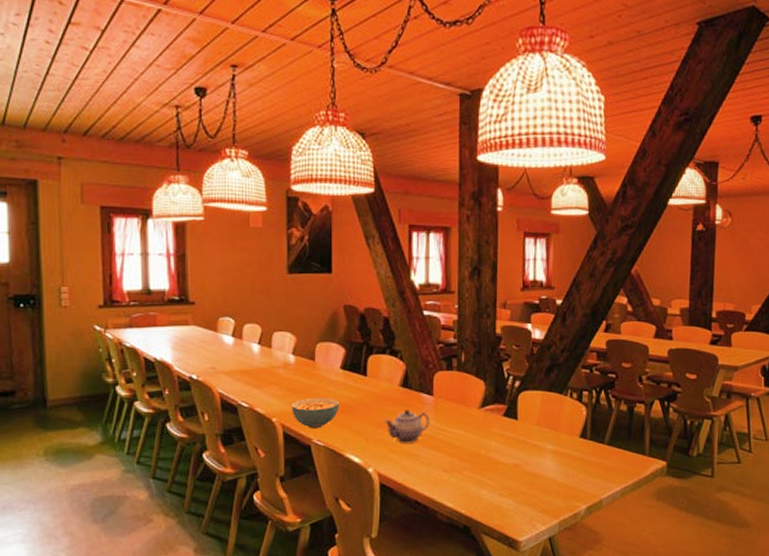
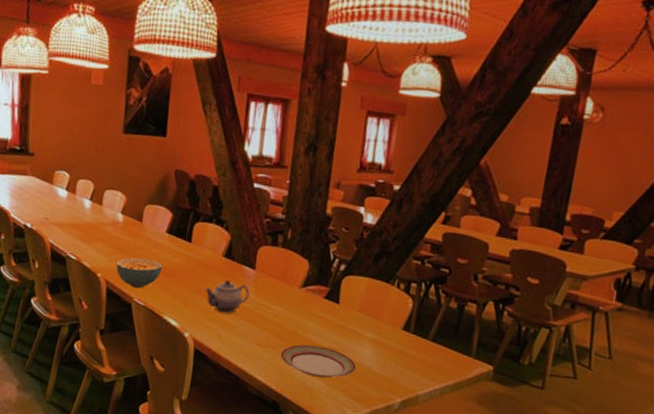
plate: none [467,464,540,495] -> present [281,344,356,378]

